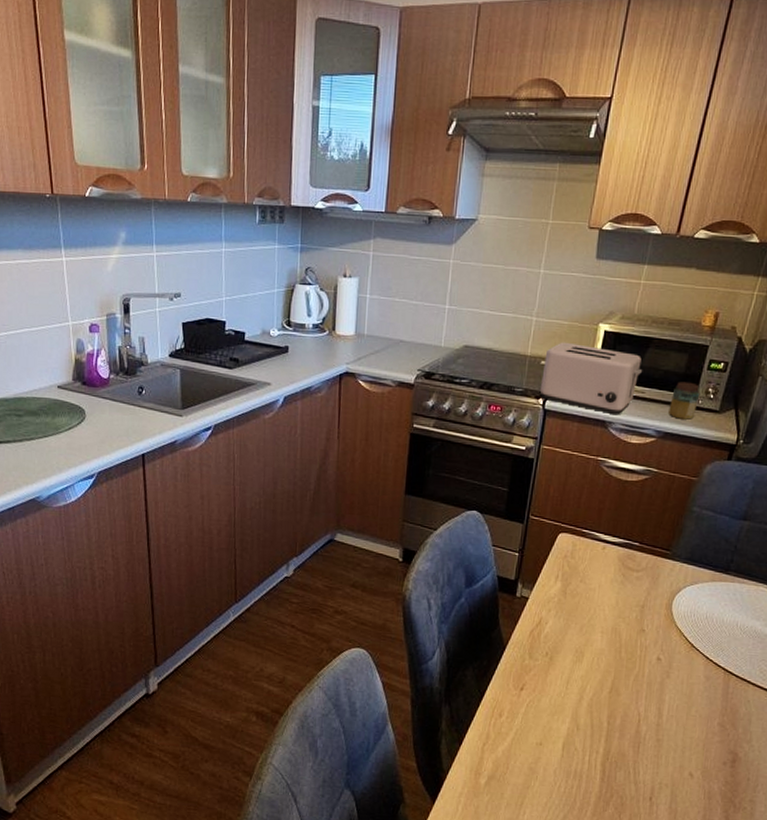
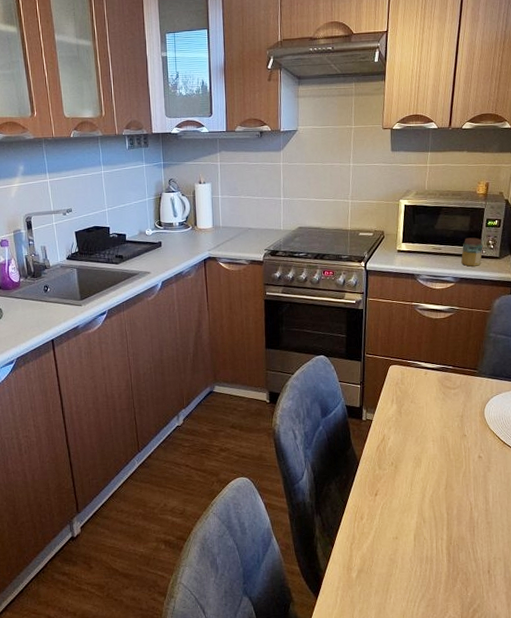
toaster: present [539,342,643,414] -> none [361,216,438,268]

